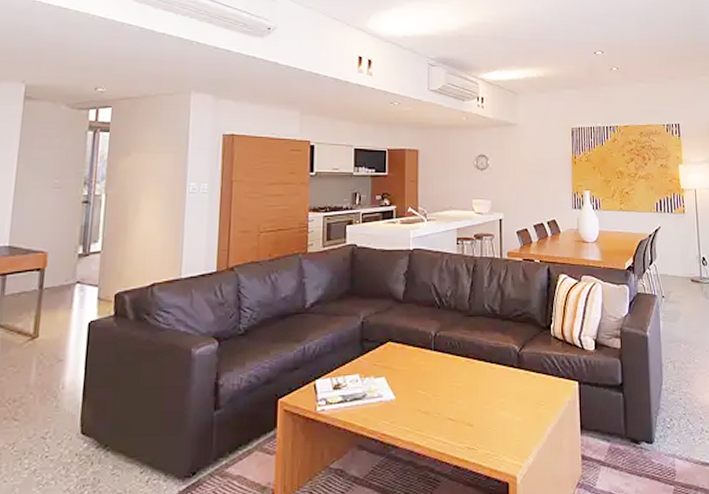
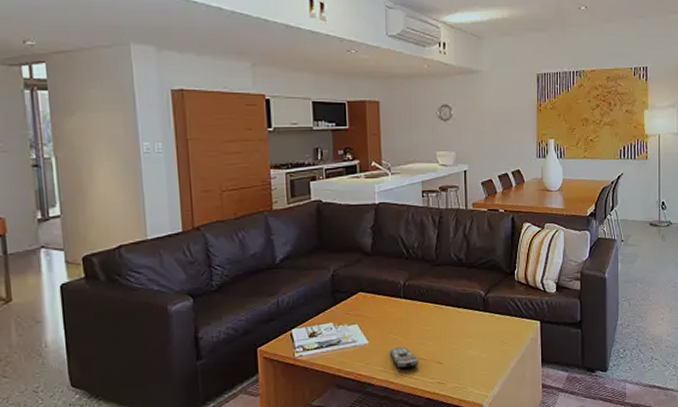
remote control: none [418,404,447,430] -> present [390,347,418,369]

